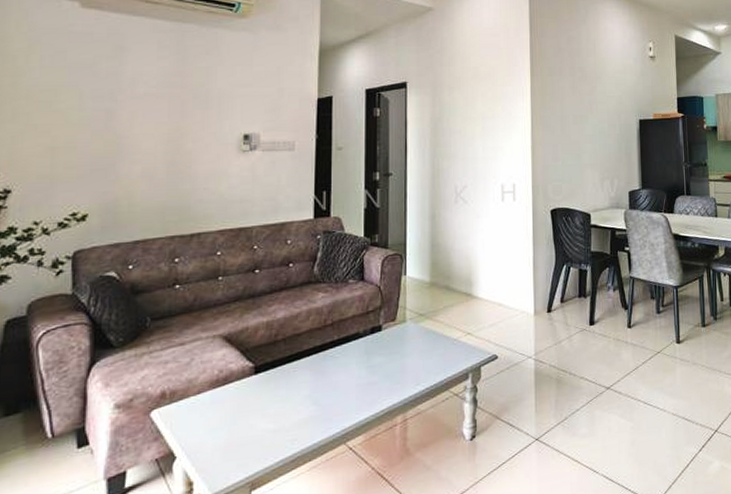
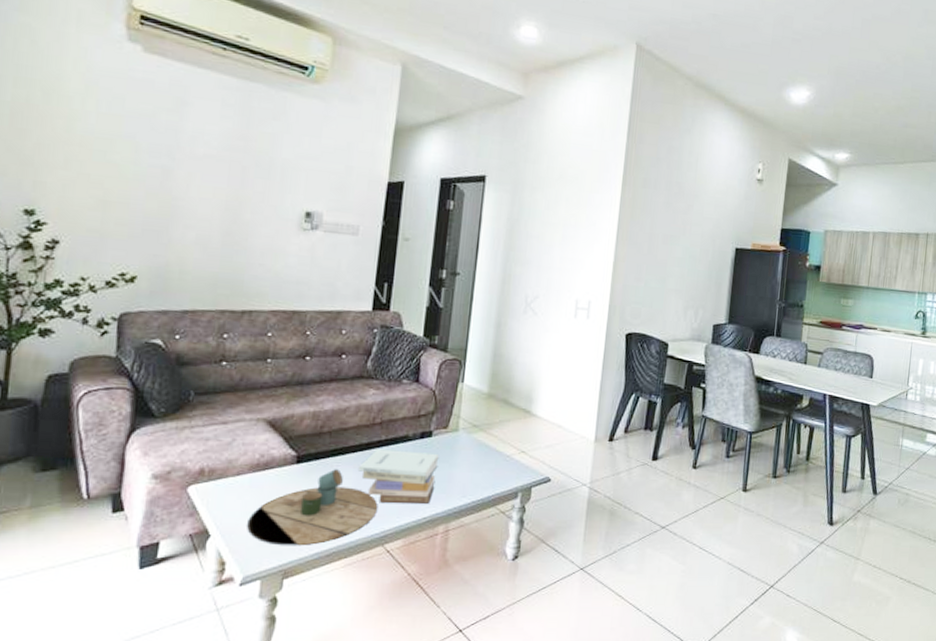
decorative tray: none [210,374,337,459] -> present [245,469,378,546]
books: none [314,346,391,401] -> present [357,449,439,504]

